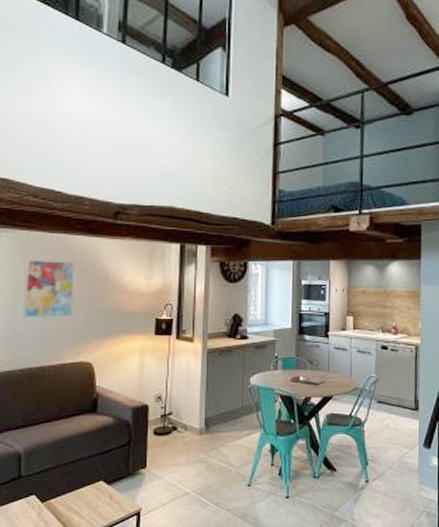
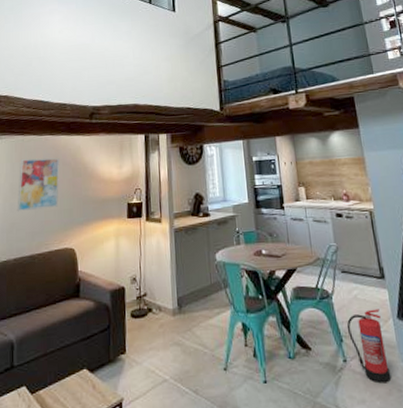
fire extinguisher: none [374,437,408,501] -> present [346,309,392,384]

